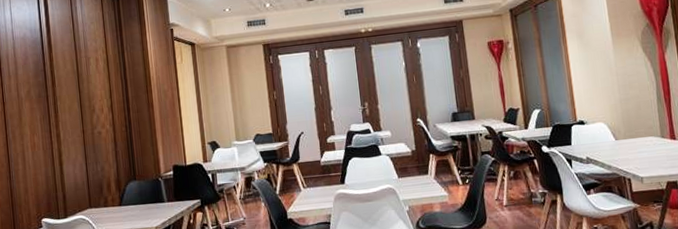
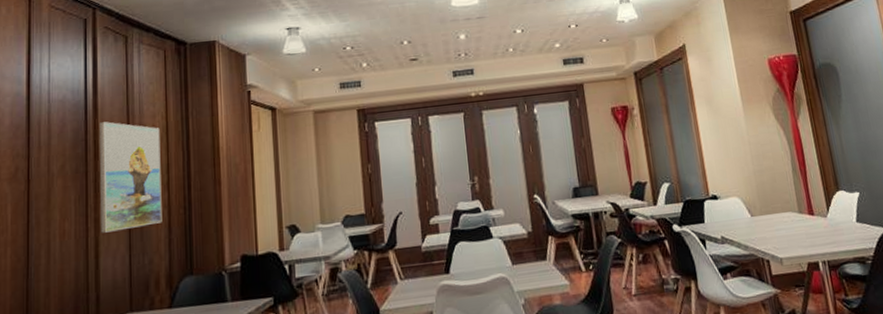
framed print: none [54,55,109,146] -> present [100,121,162,233]

